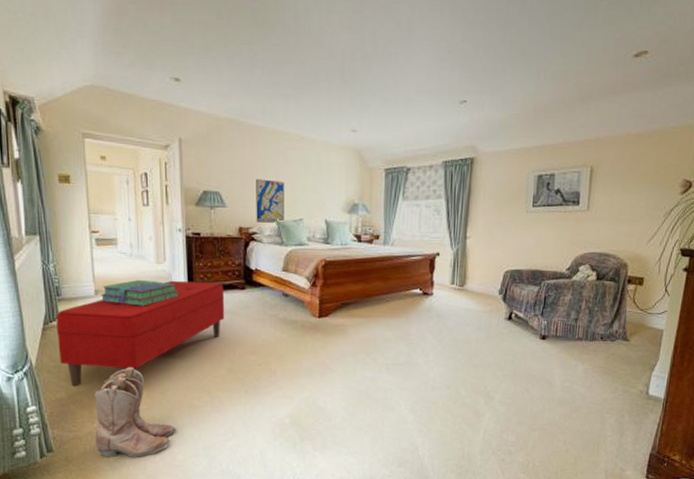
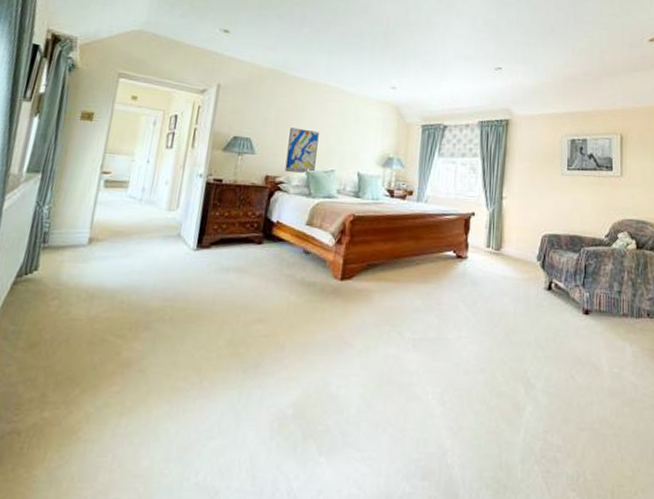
bench: present [56,280,225,387] -> none [22,230,238,359]
boots: present [94,367,176,457] -> none [36,335,148,462]
stack of books: present [100,280,179,306] -> none [92,228,187,259]

